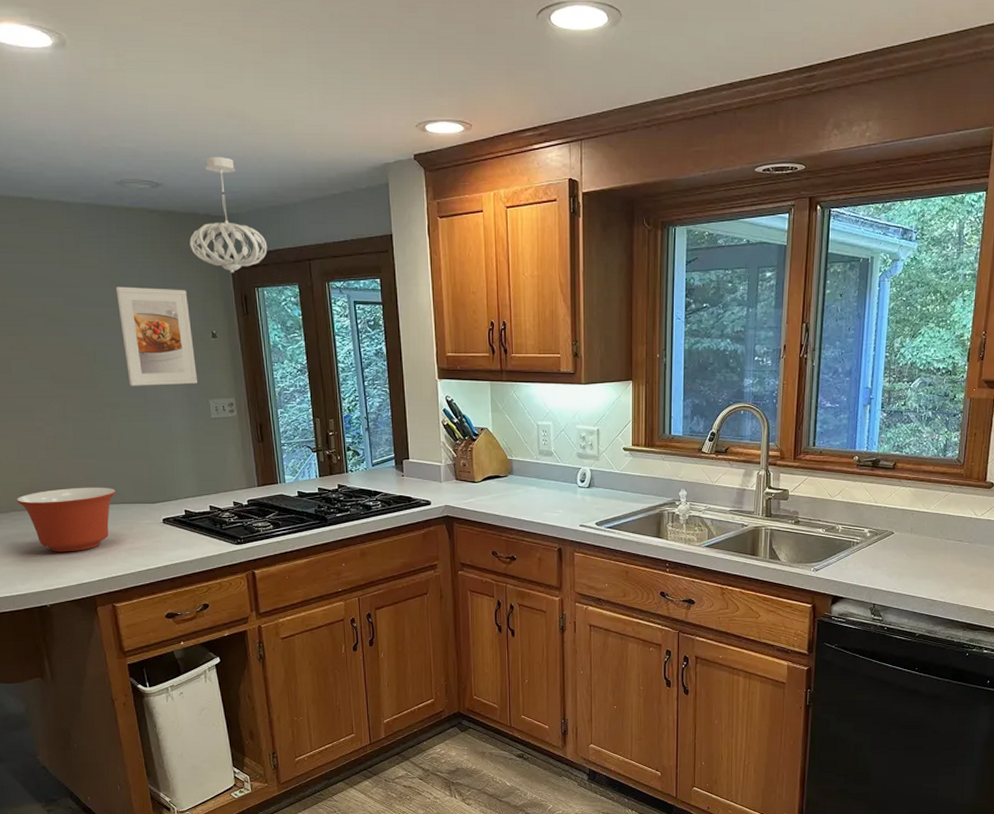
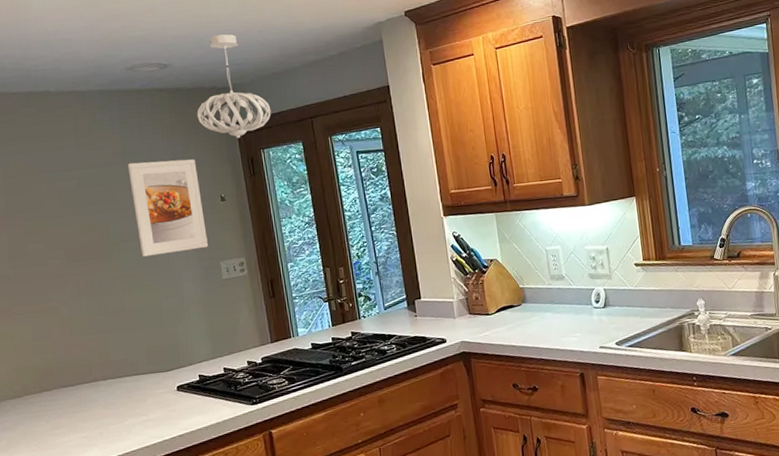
mixing bowl: present [16,487,116,552] -> none [30,360,130,433]

